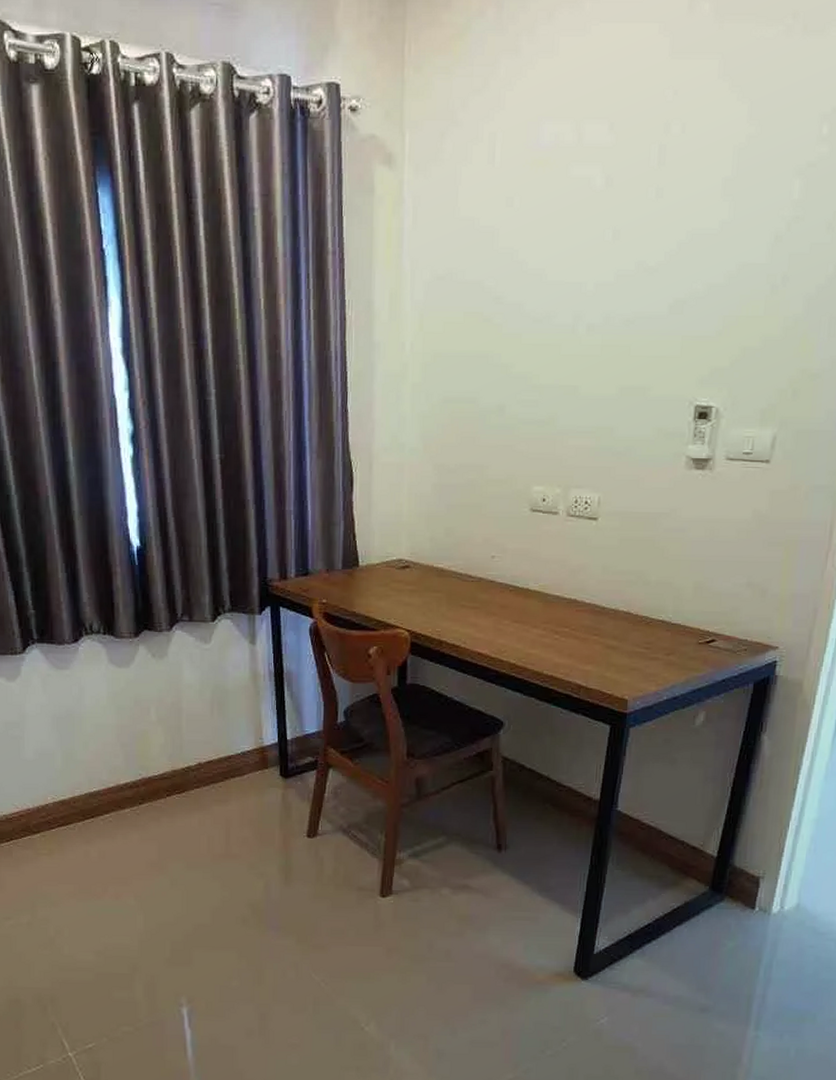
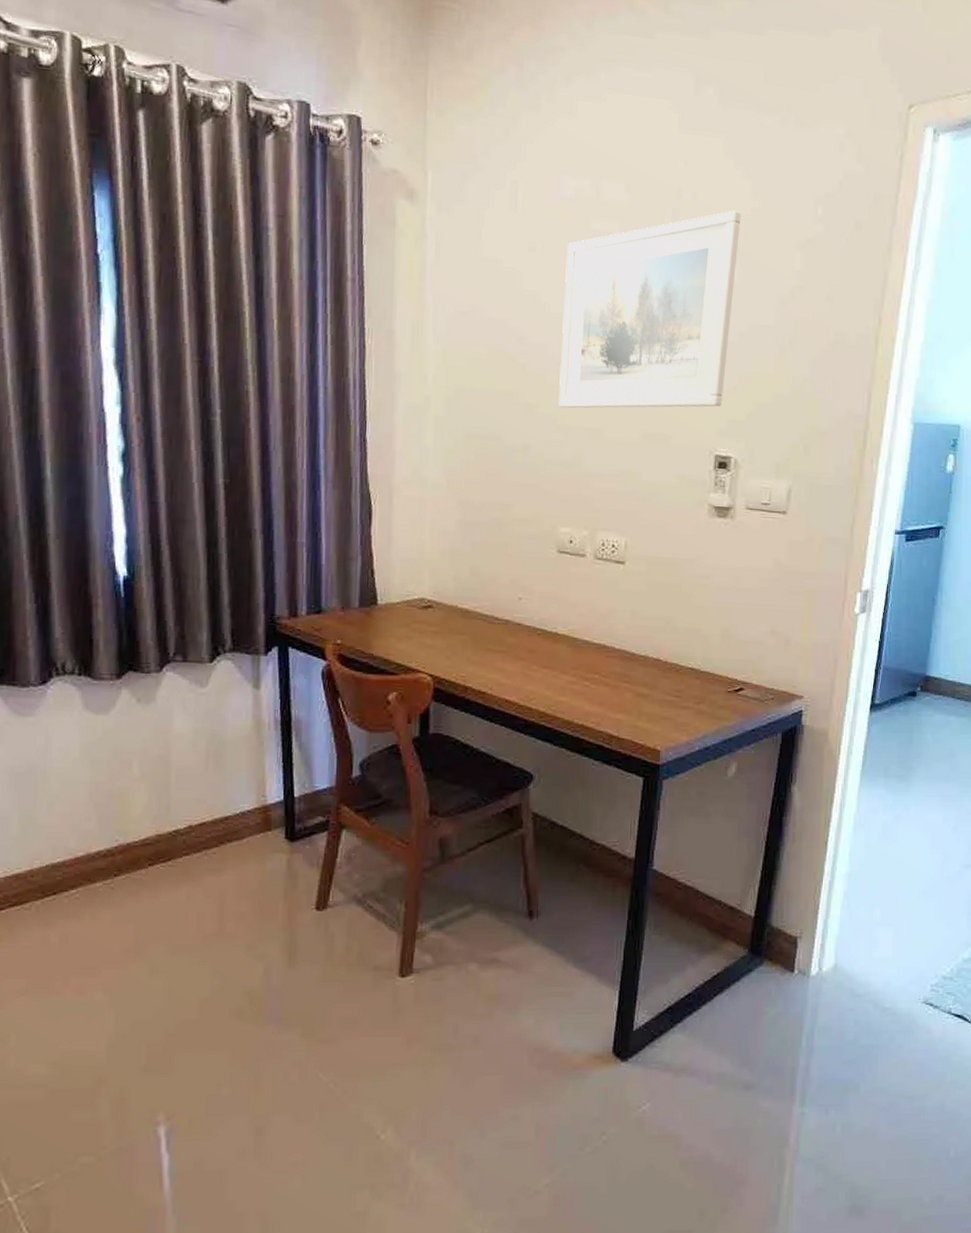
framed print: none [534,139,735,367] -> present [559,210,741,408]

